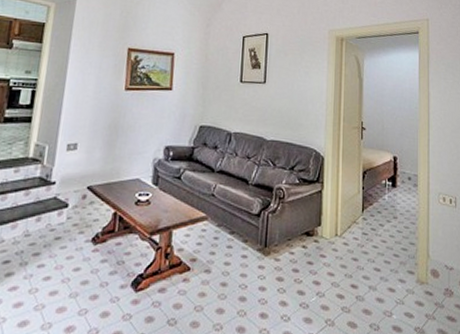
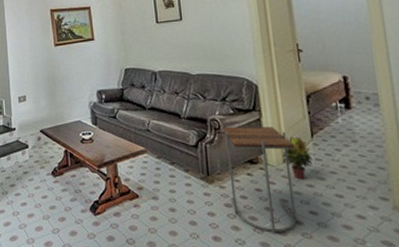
side table: none [283,196,347,309] -> present [223,126,297,235]
potted plant: none [336,210,361,254] -> present [282,136,314,180]

